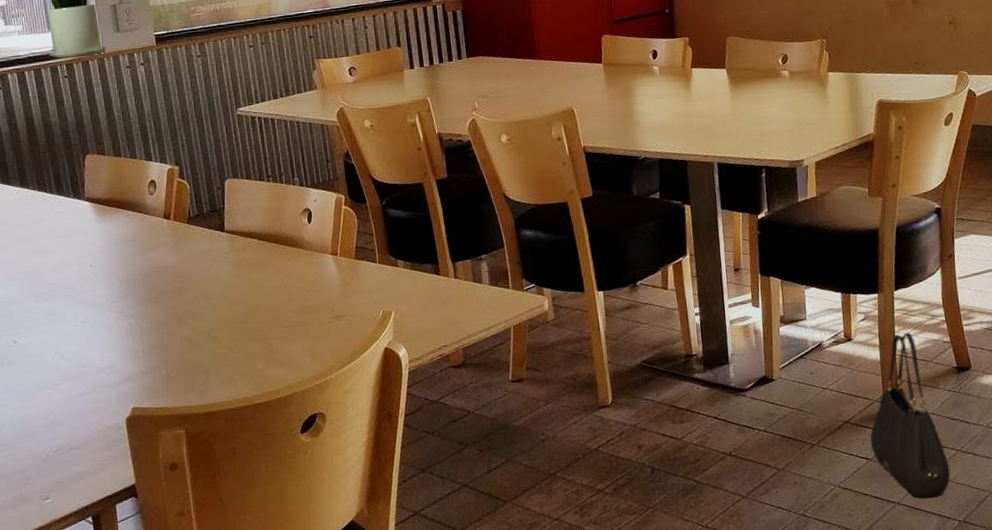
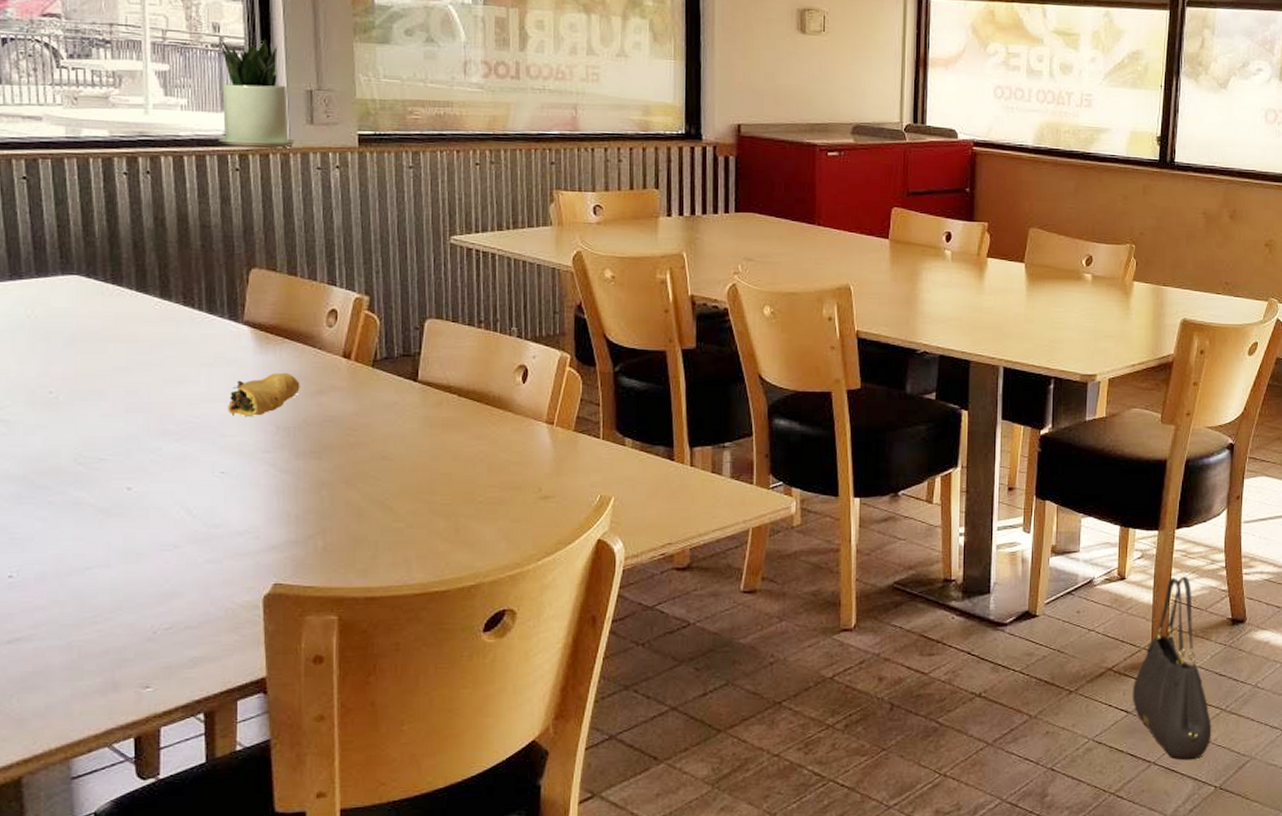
taco: none [81,236,134,275] -> present [228,373,300,416]

